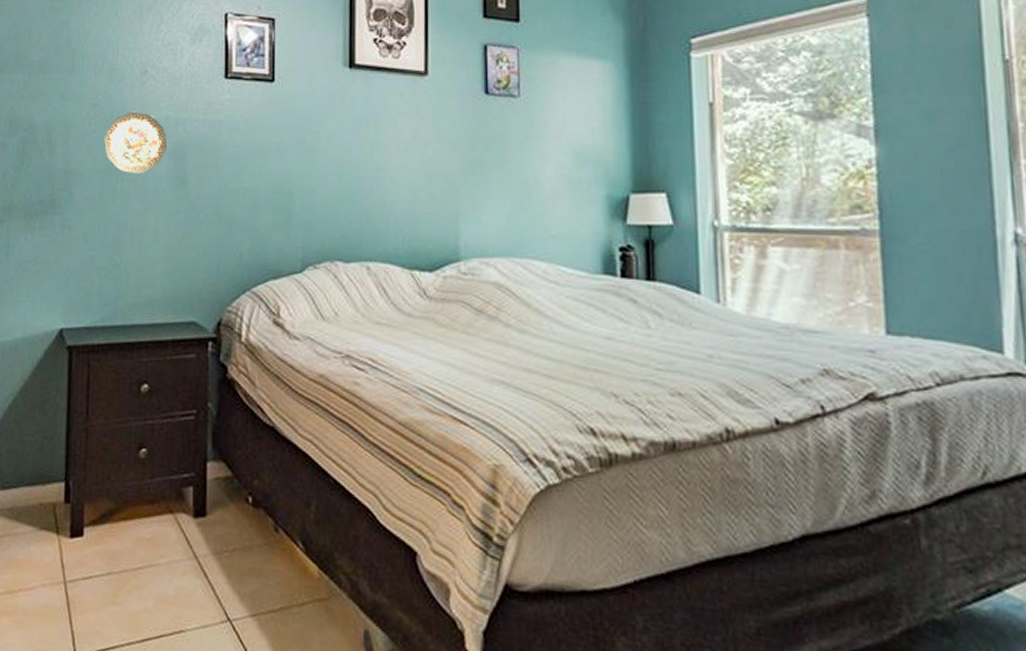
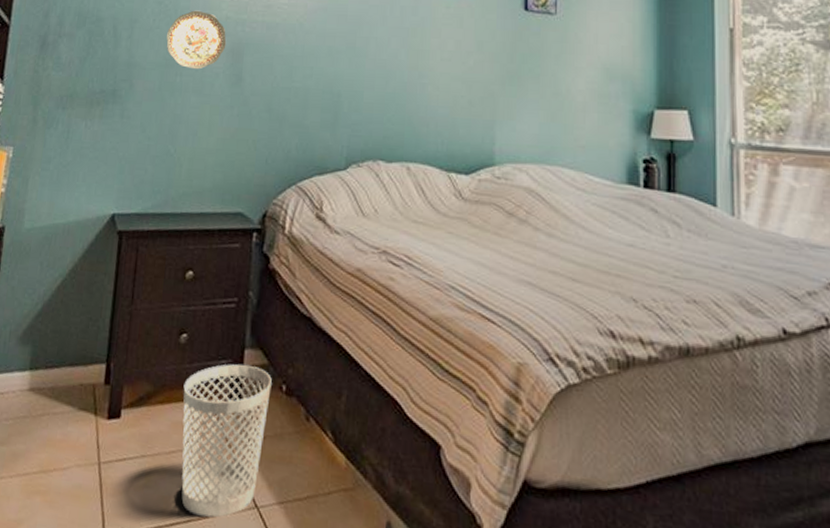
wastebasket: none [146,477,237,632] -> present [181,364,272,518]

